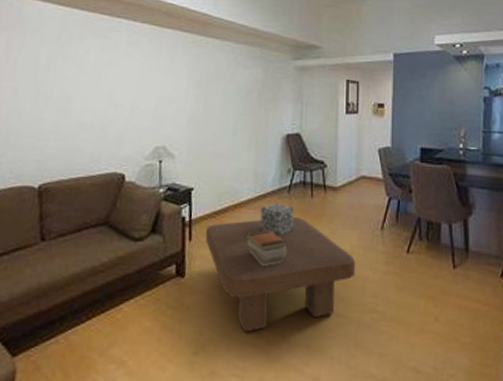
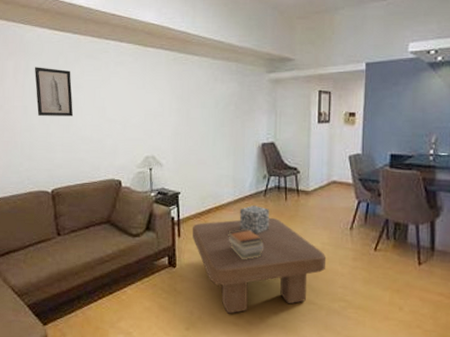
wall art: none [29,43,75,100] -> present [34,67,74,116]

